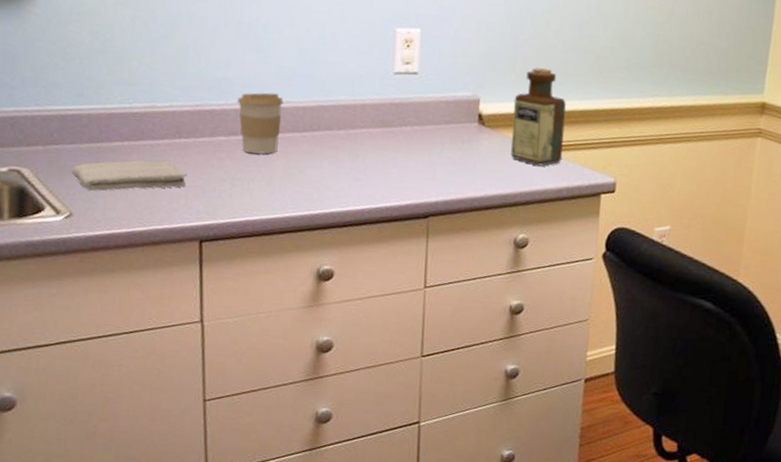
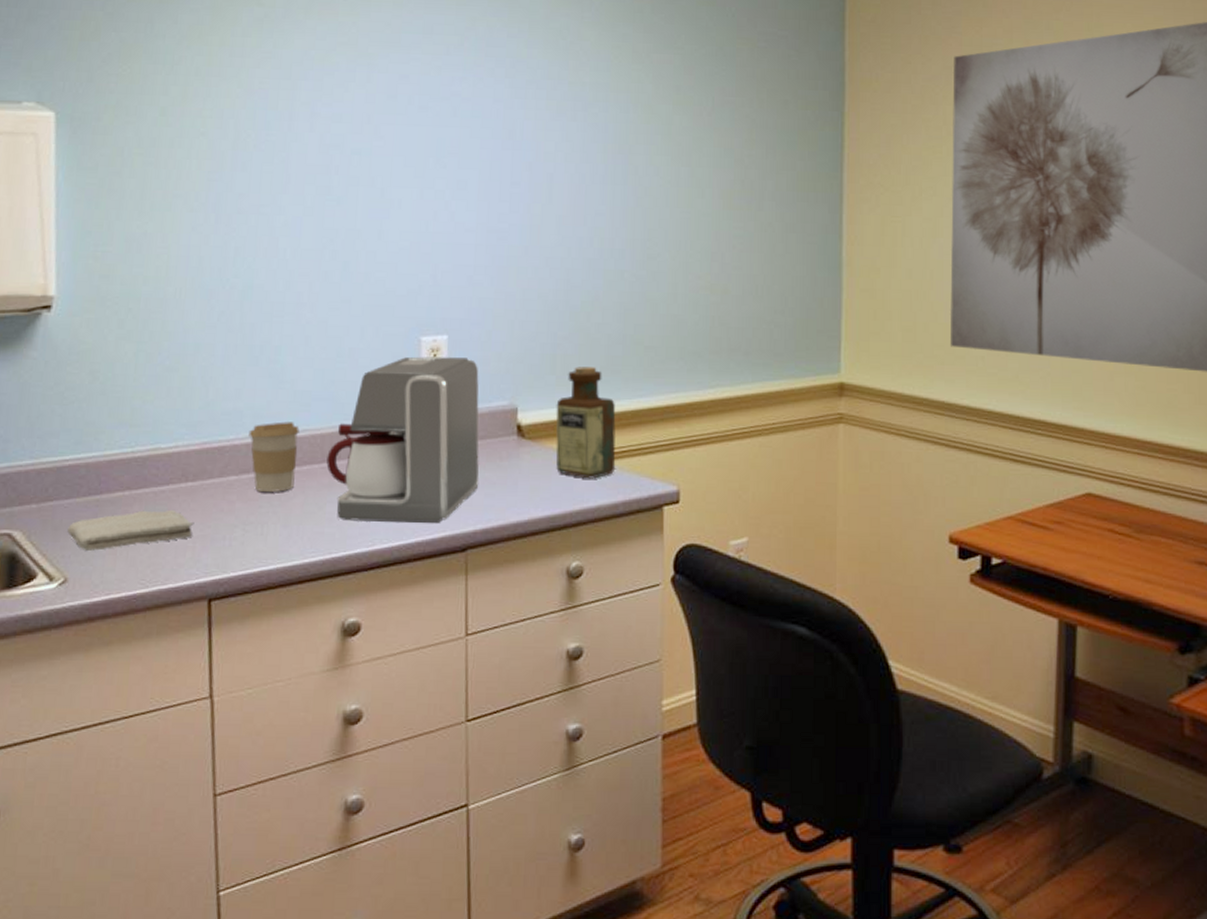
coffee maker: none [307,45,447,193] -> present [326,356,479,523]

